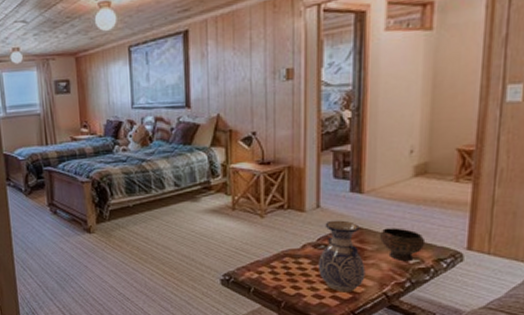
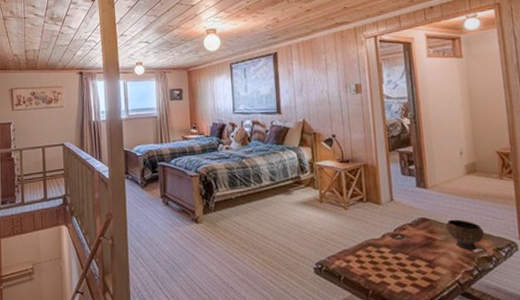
vase: present [317,220,366,293] -> none [397,212,439,280]

